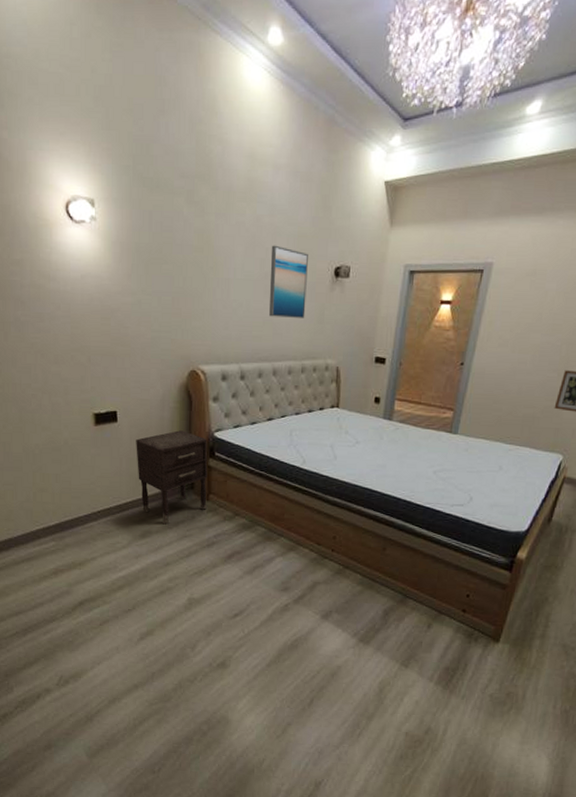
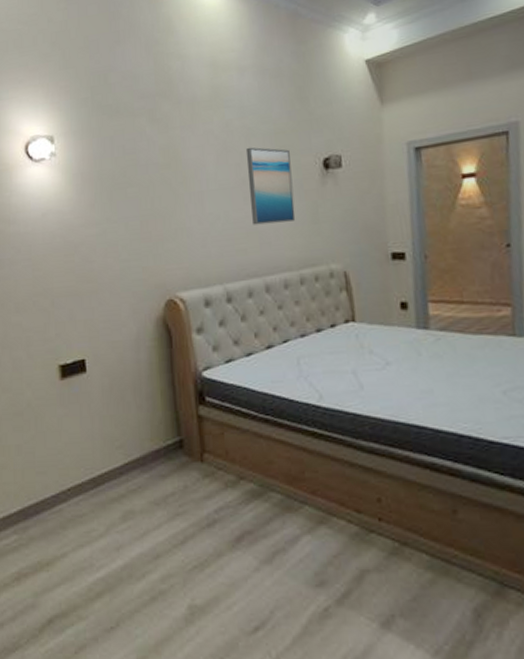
nightstand: present [136,430,208,525] -> none [109,374,202,500]

